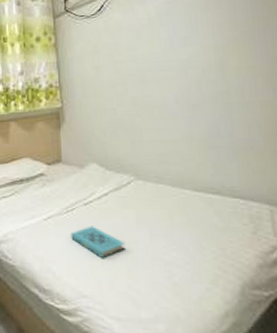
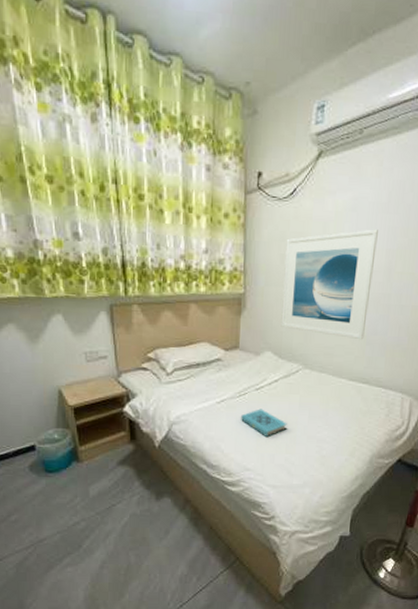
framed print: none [99,28,204,145] -> present [281,229,378,340]

